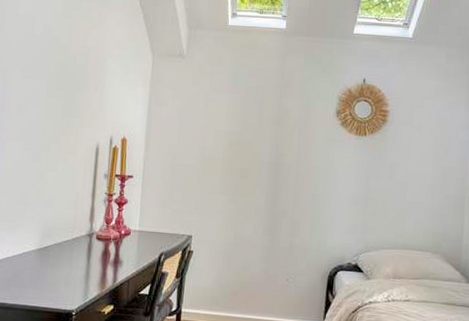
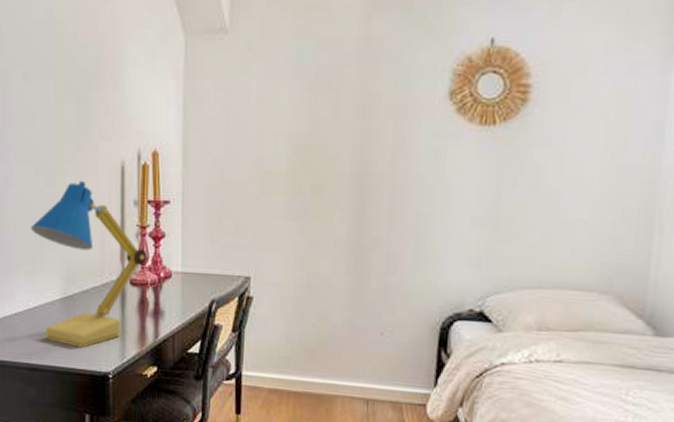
desk lamp: none [16,156,112,290] -> present [31,180,147,348]

